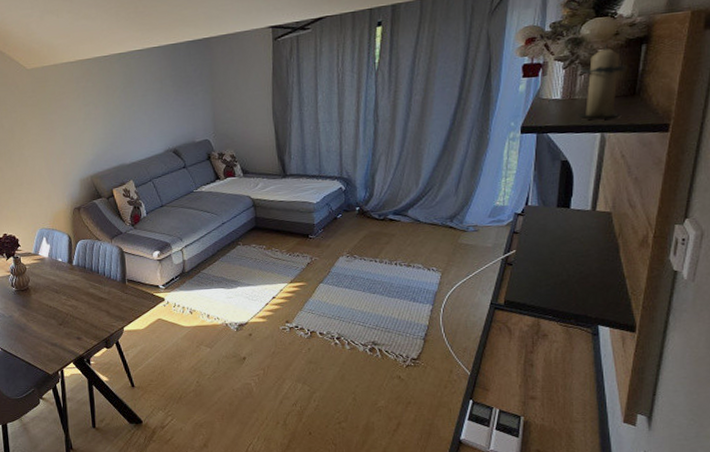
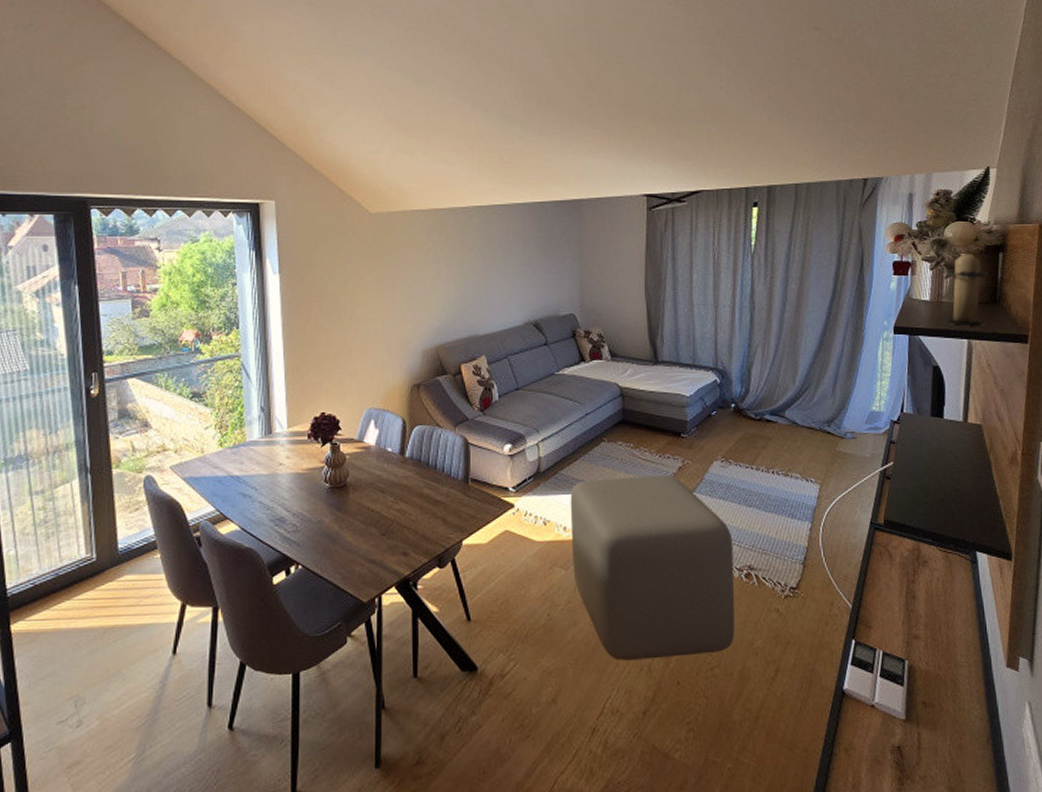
pouf: none [211,270,360,416] -> present [570,474,735,661]

